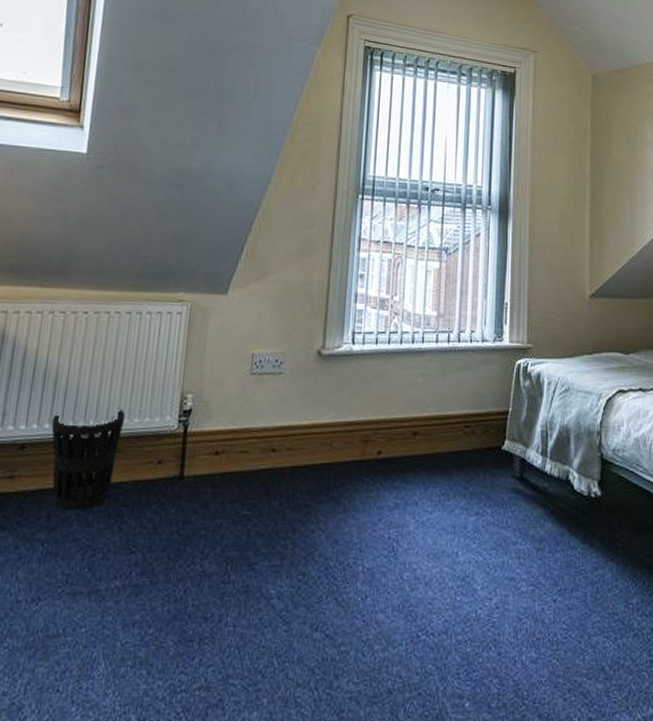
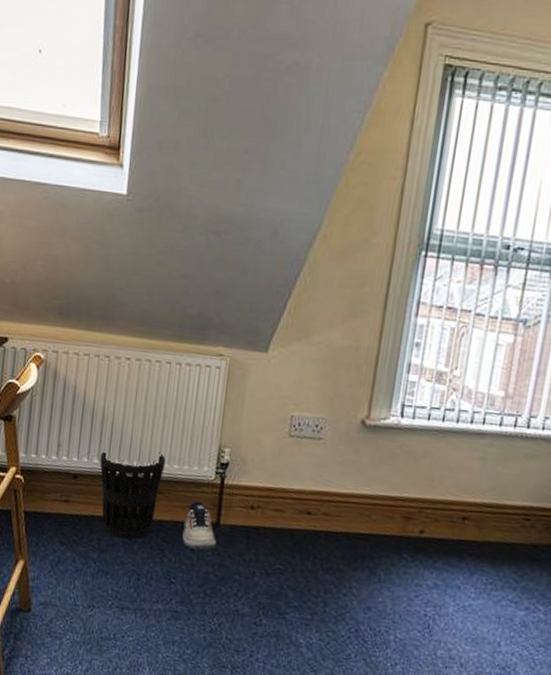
shoe: none [143,455,181,510] -> present [182,500,217,550]

